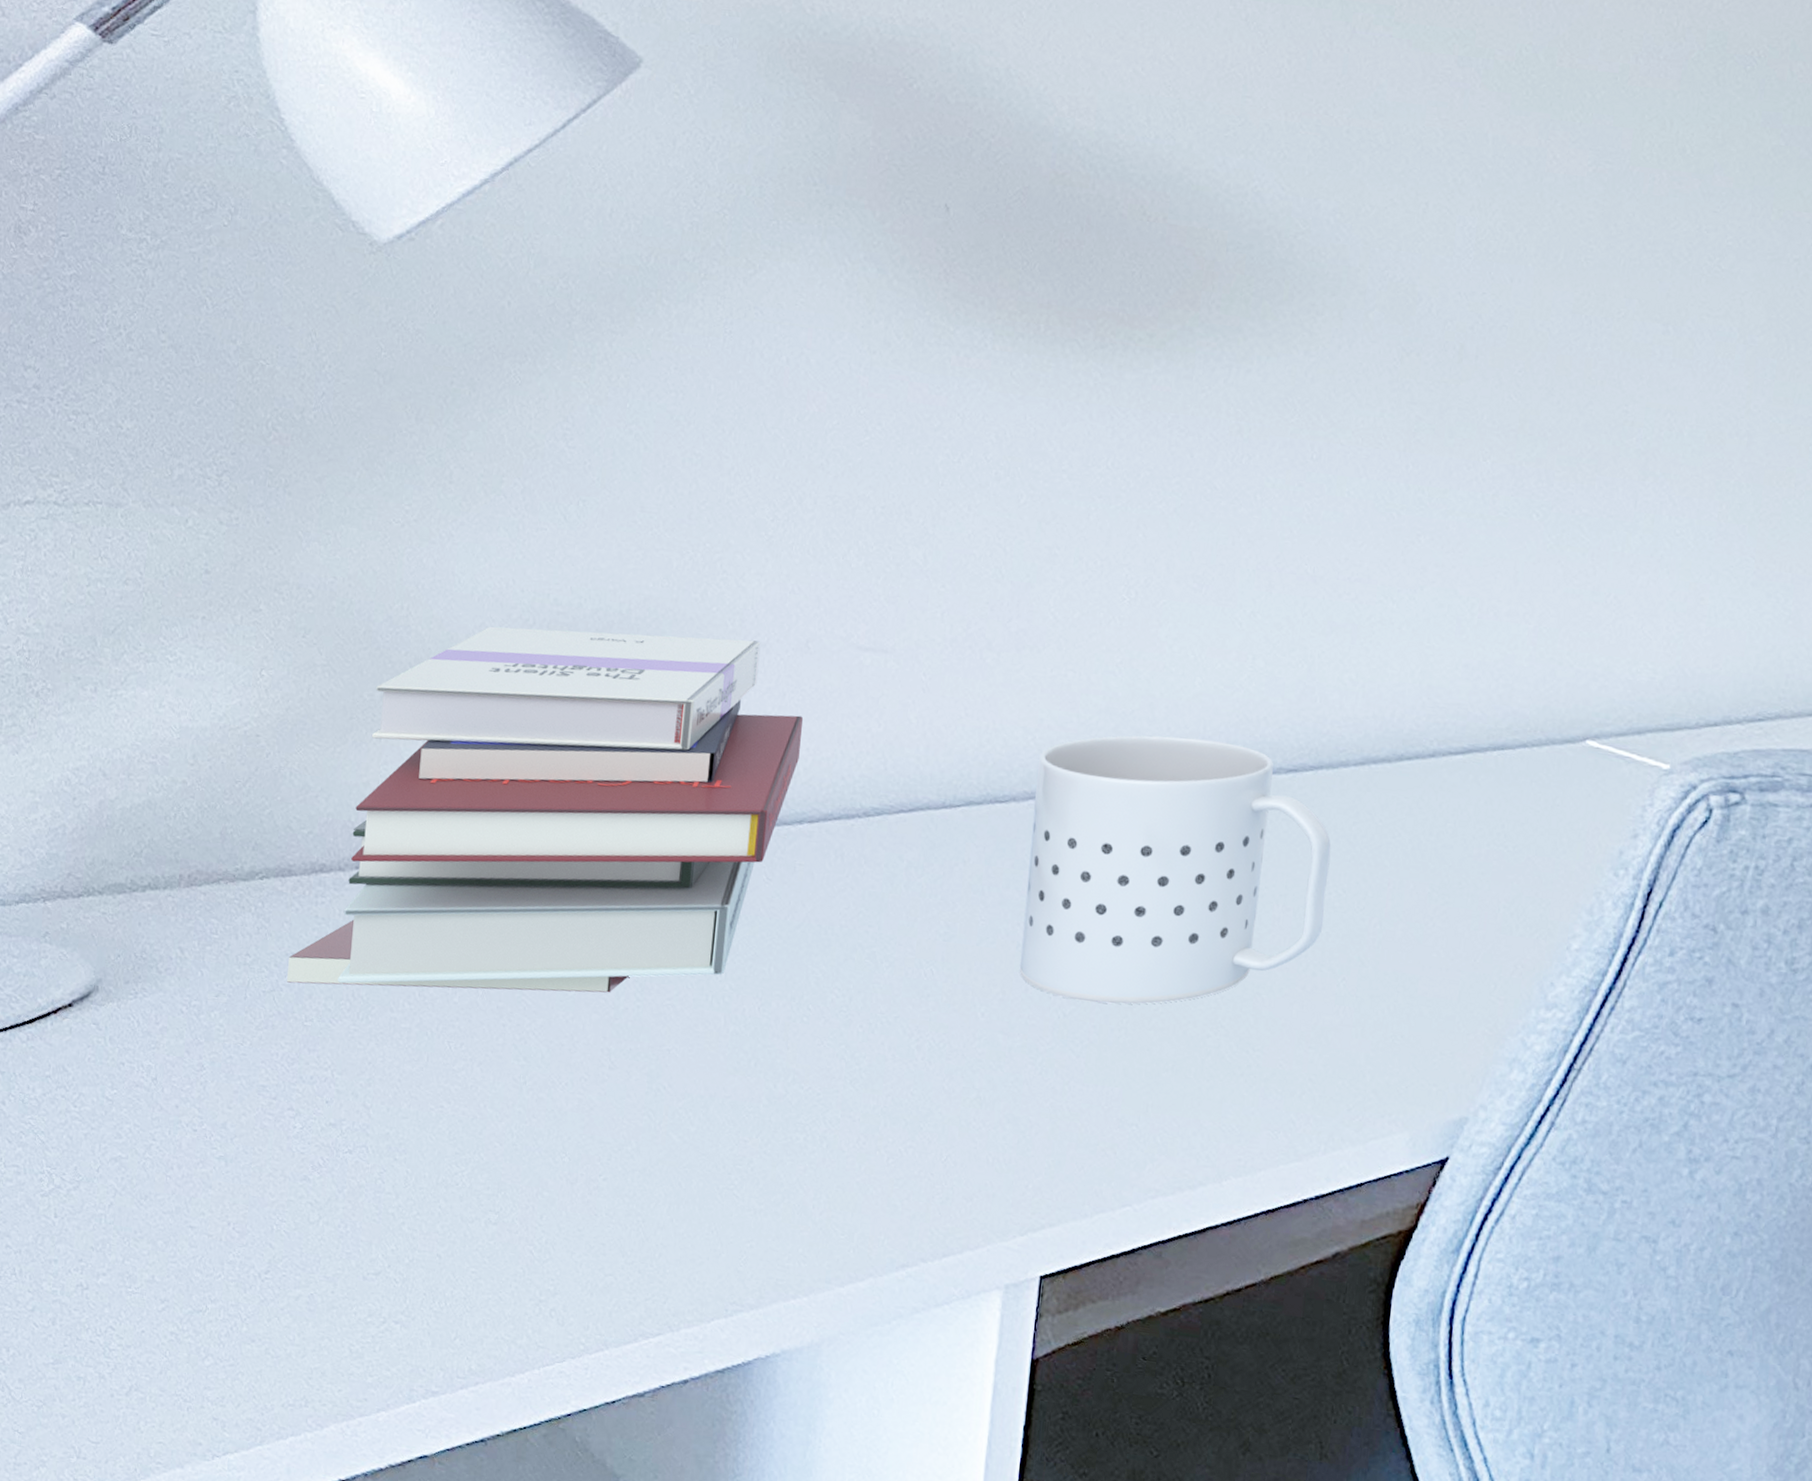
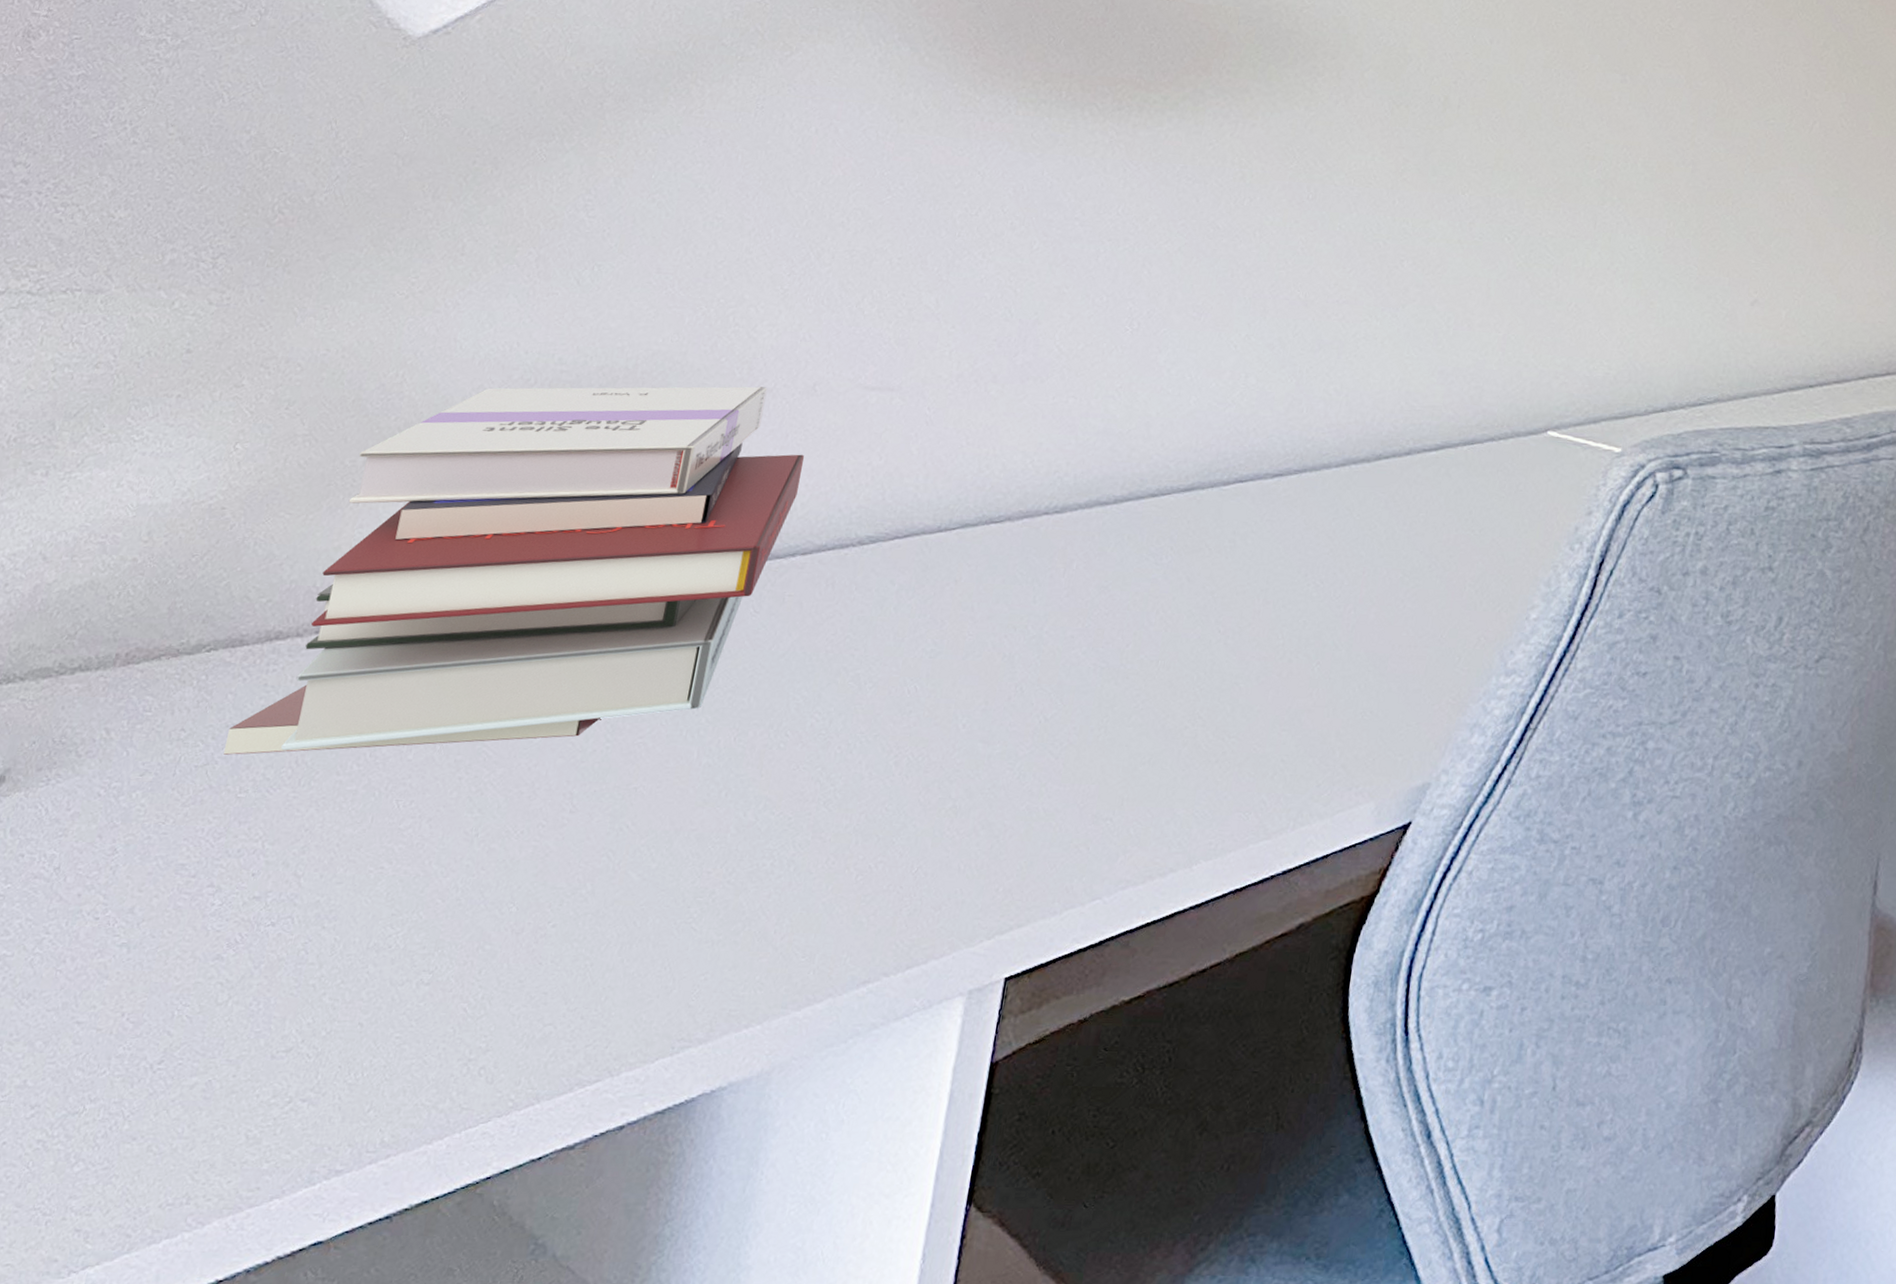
mug: present [1019,735,1331,1005] -> none [1004,451,1311,705]

